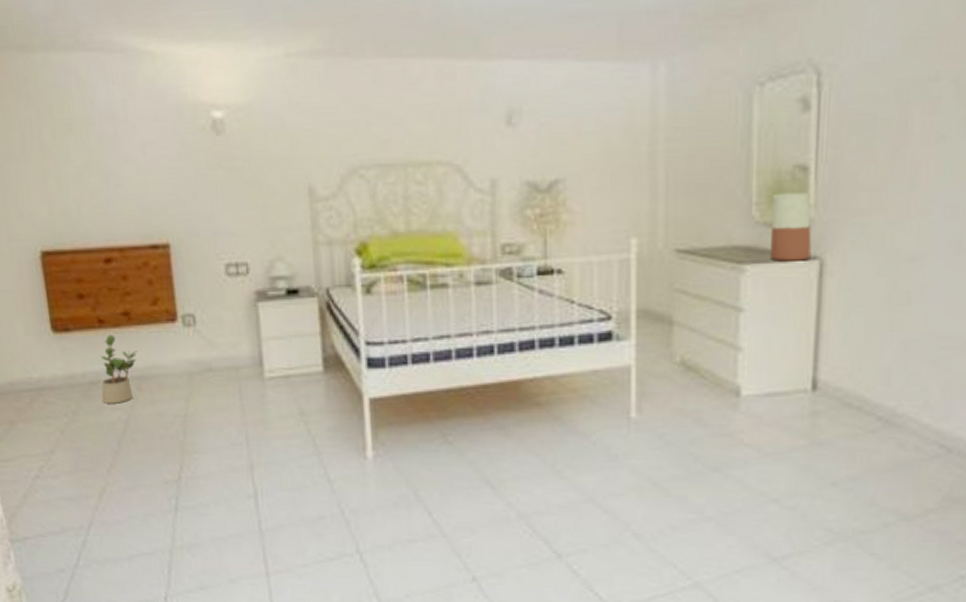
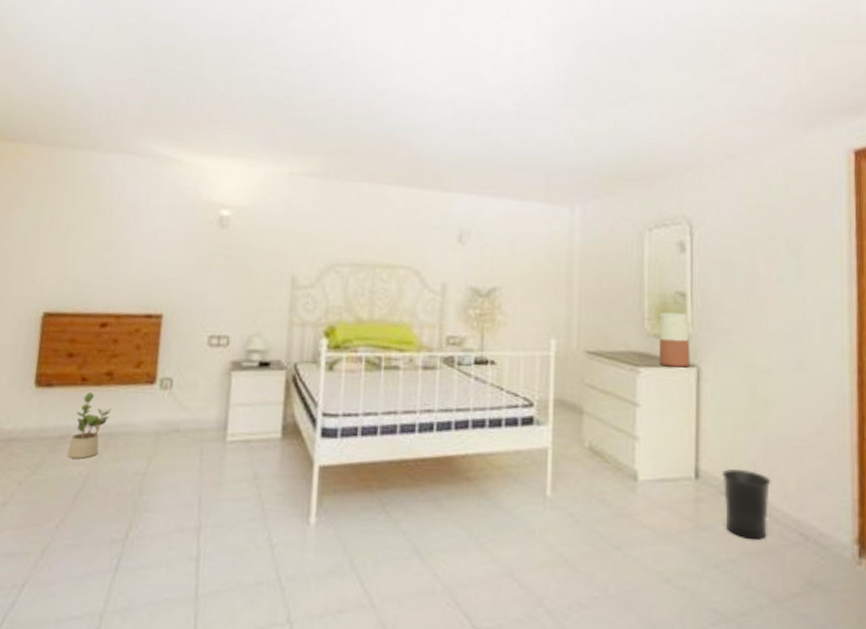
waste bin: none [846,378,909,454] -> present [722,469,771,540]

